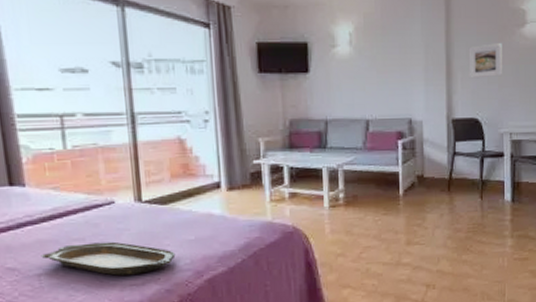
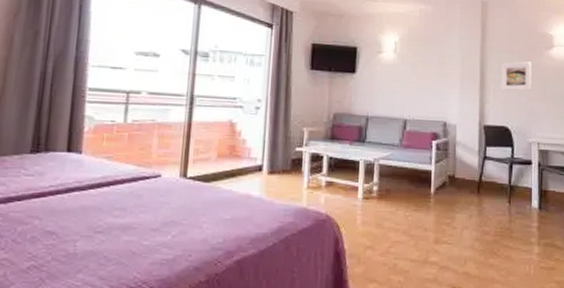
serving tray: present [41,241,176,276] -> none [81,213,210,249]

